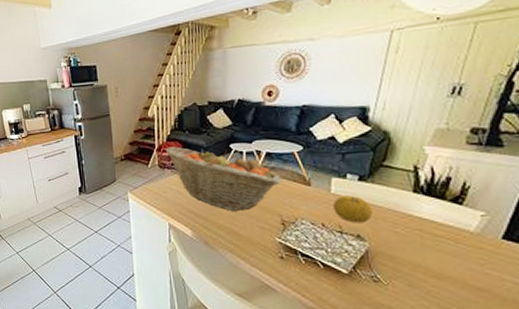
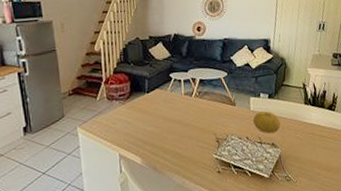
fruit basket: present [165,146,281,211] -> none [112,78,213,135]

